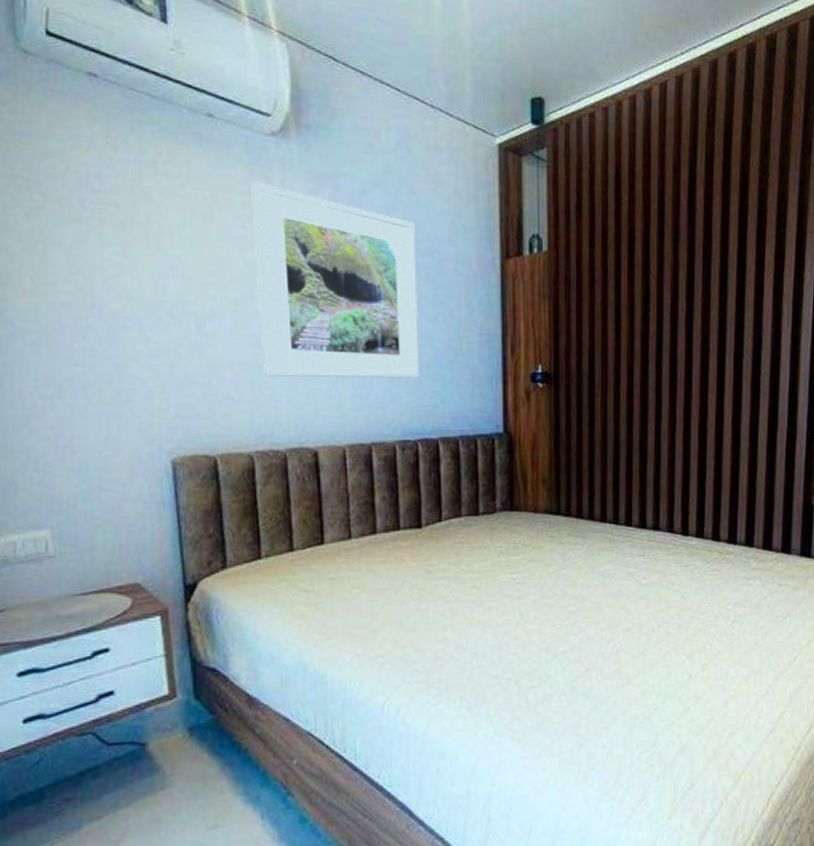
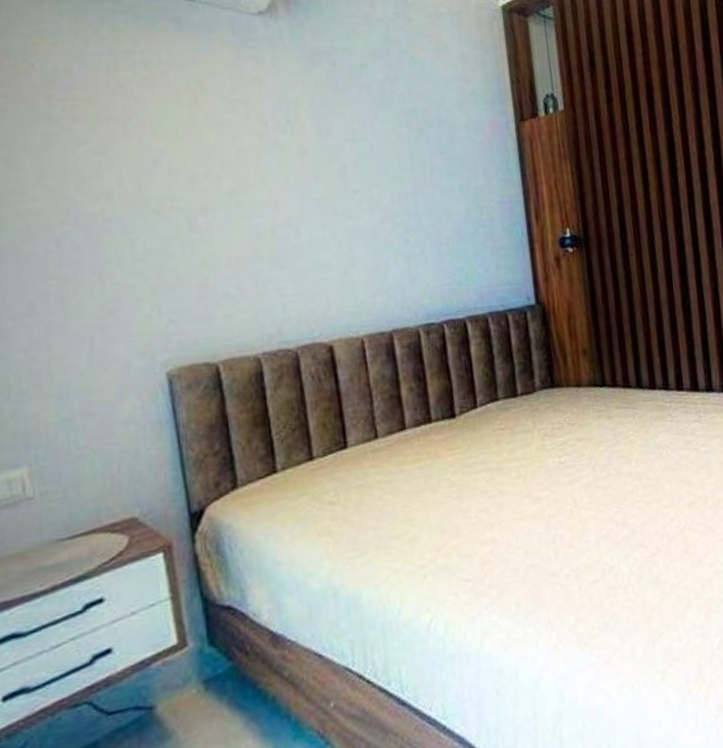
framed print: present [251,181,420,378] -> none [239,63,440,269]

